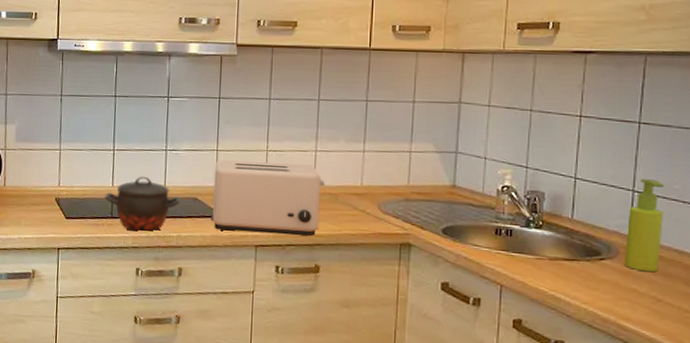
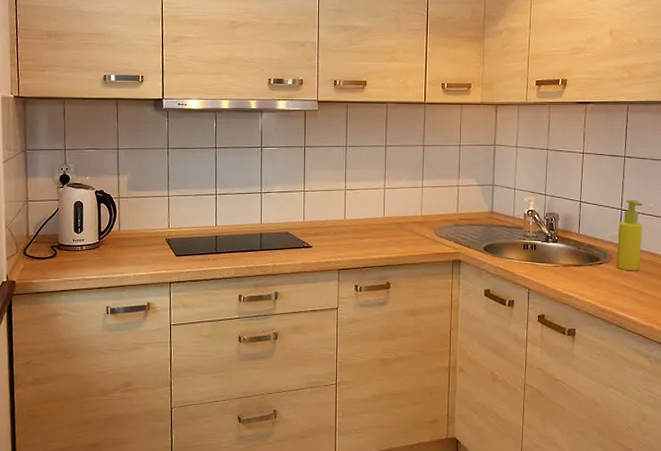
cooking pot: present [105,176,182,232] -> none [209,216,276,264]
toaster: present [211,160,325,237] -> none [300,199,392,259]

